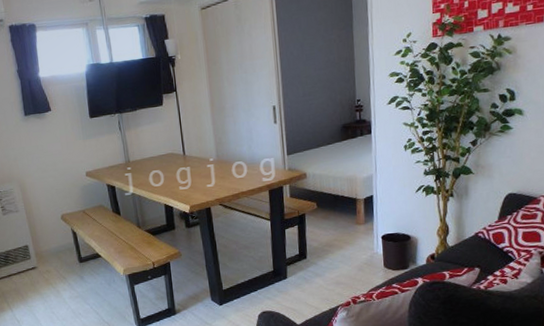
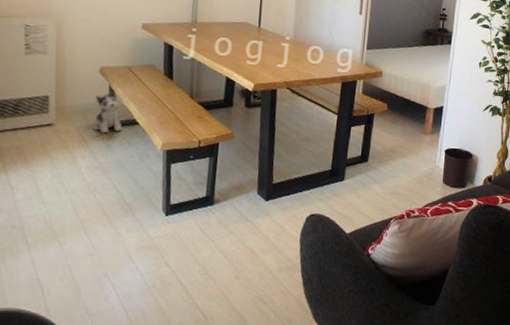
plush toy: none [63,231,89,269] -> present [93,89,122,134]

